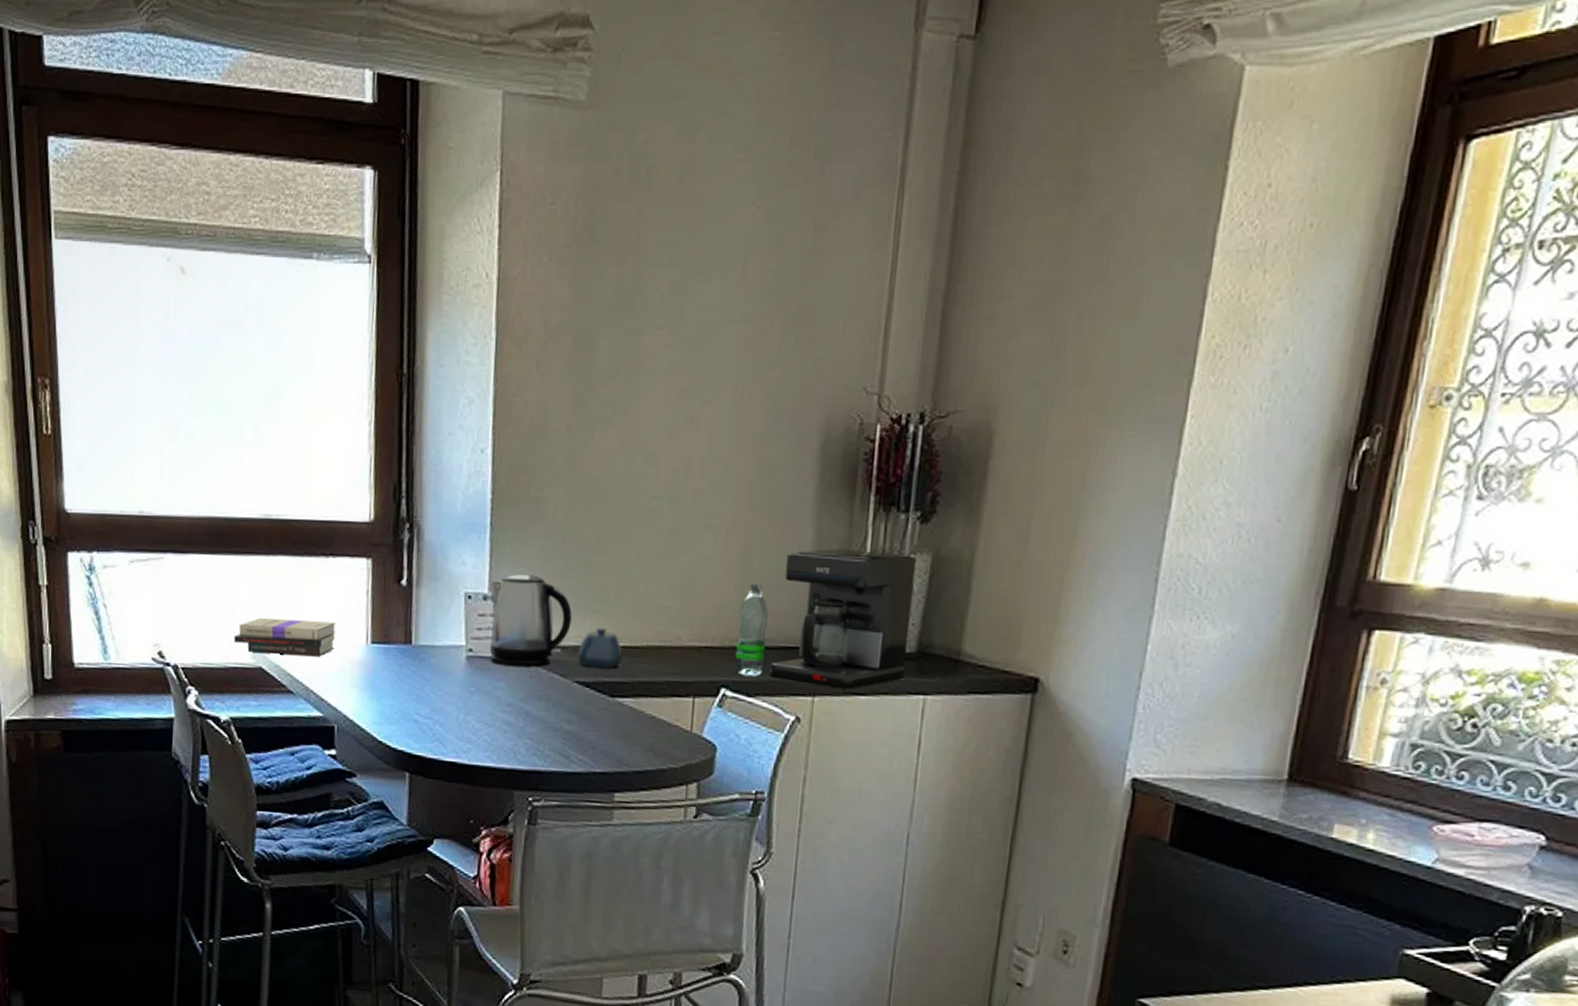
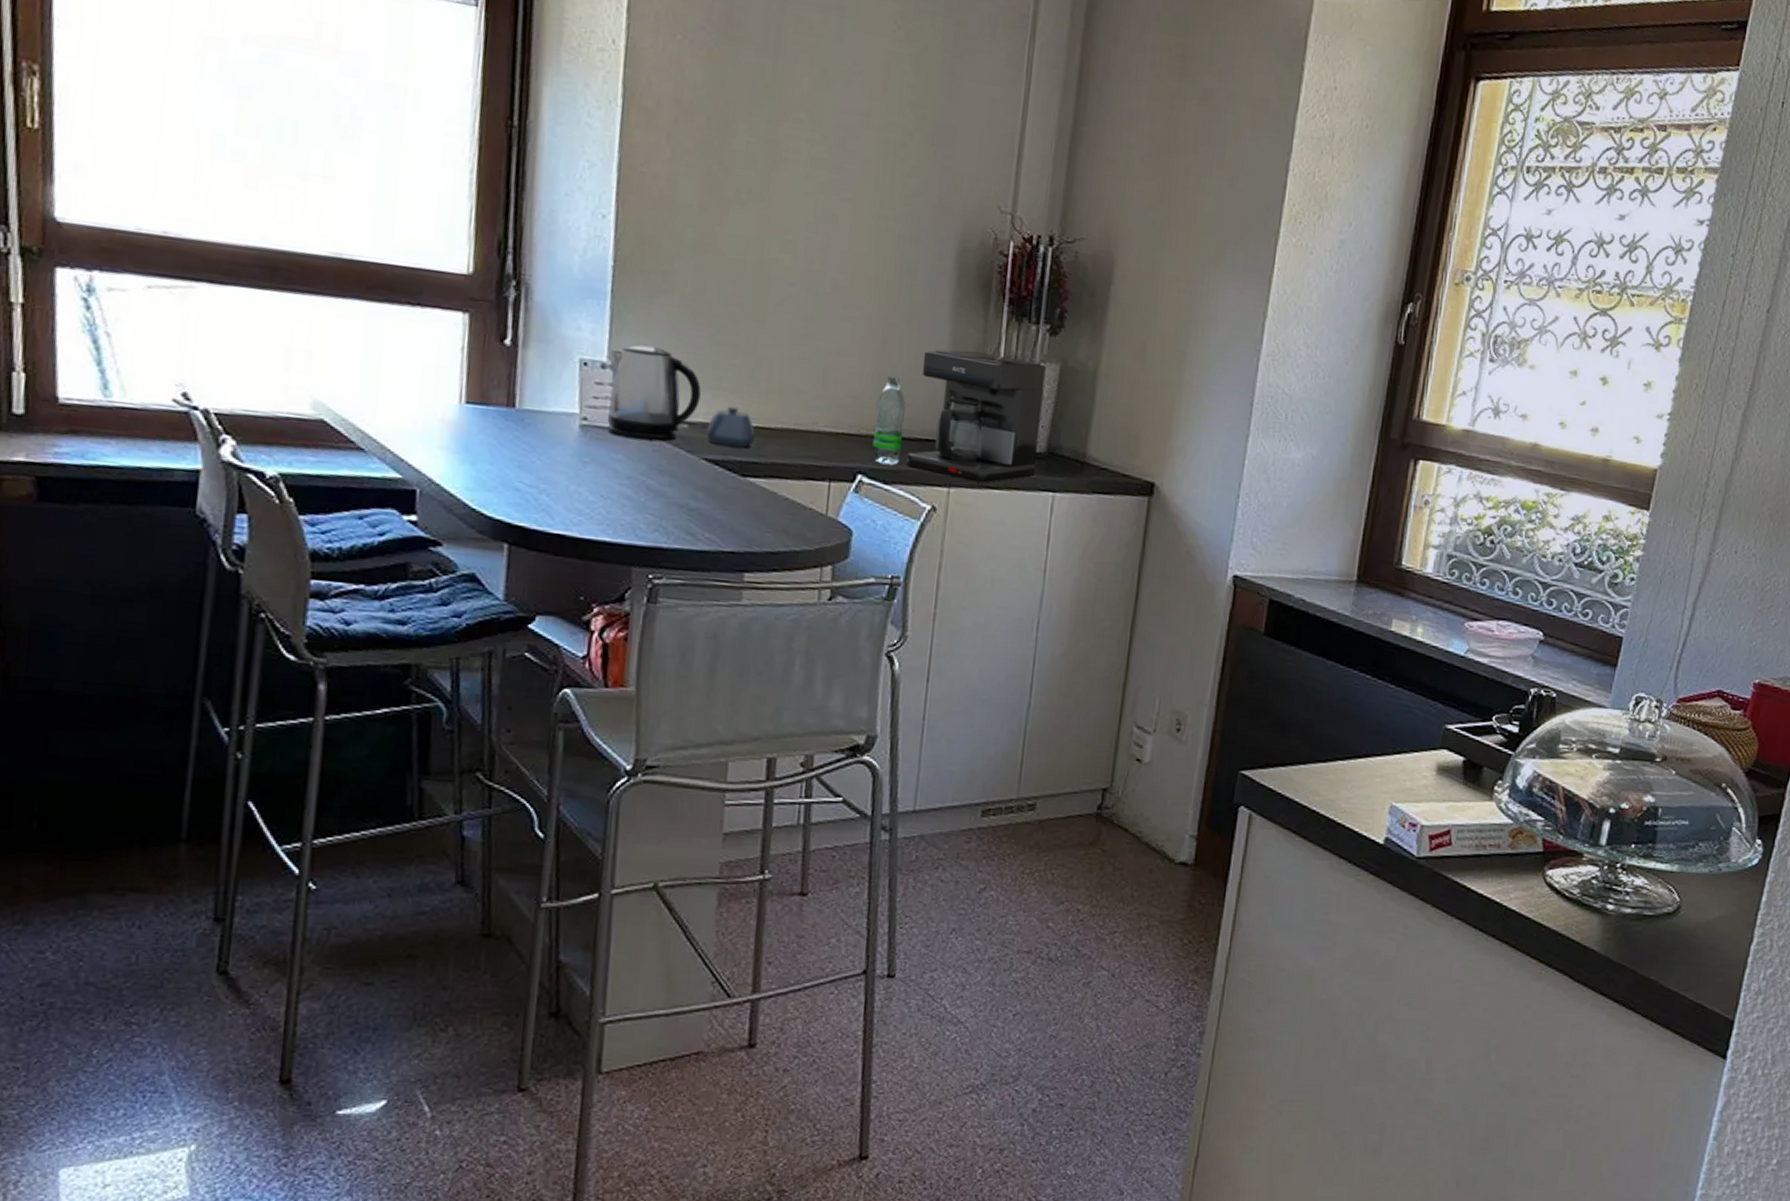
books: present [233,618,336,657] -> none [287,365,422,414]

